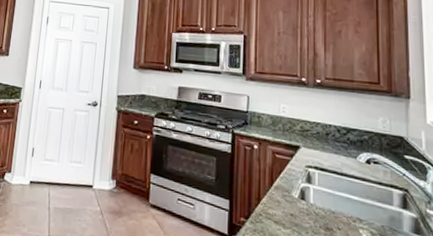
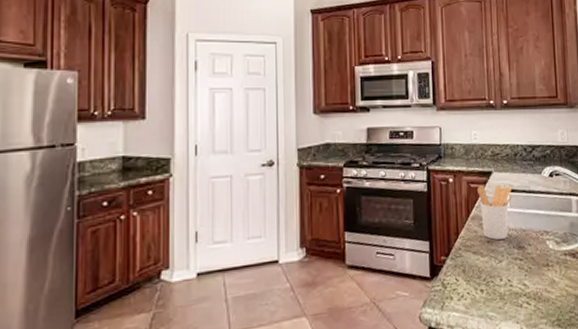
utensil holder: none [283,157,322,216] -> present [477,185,513,240]

